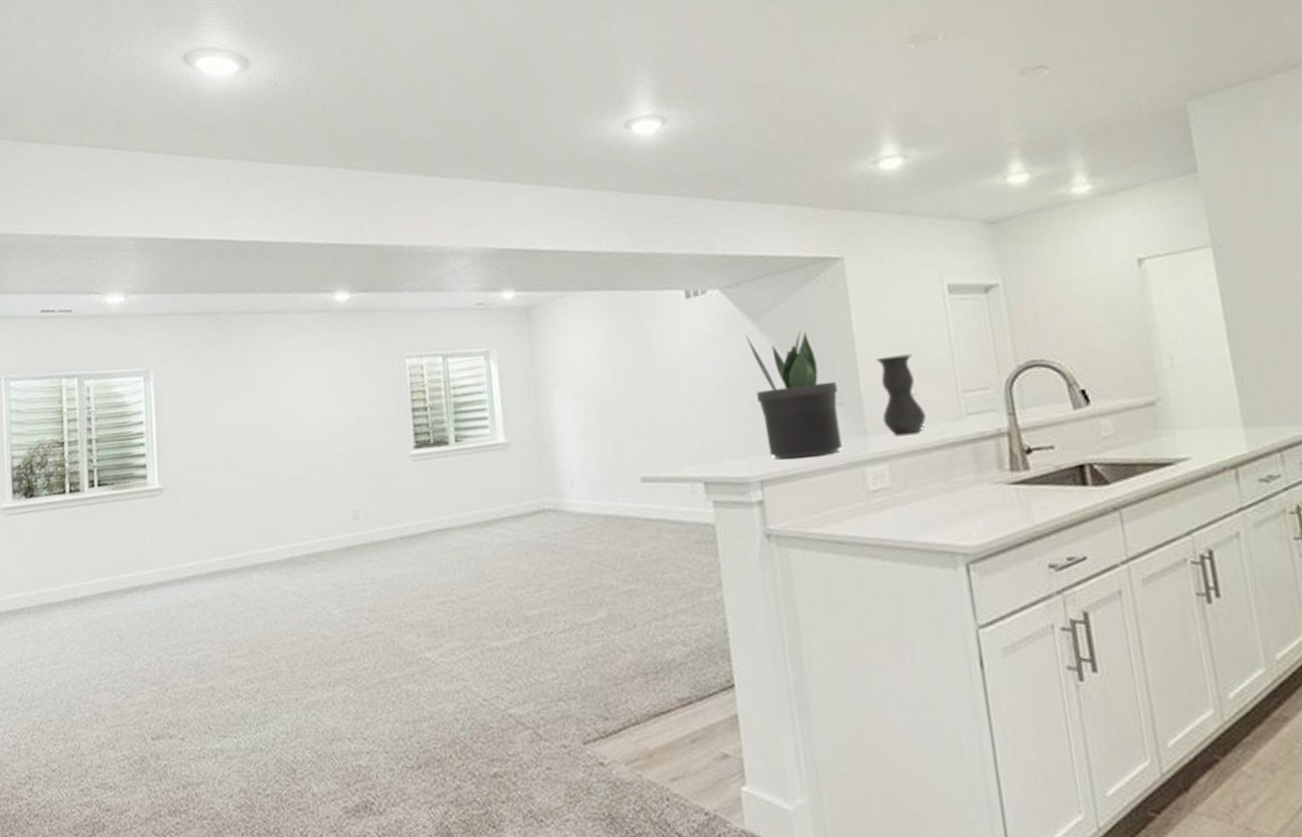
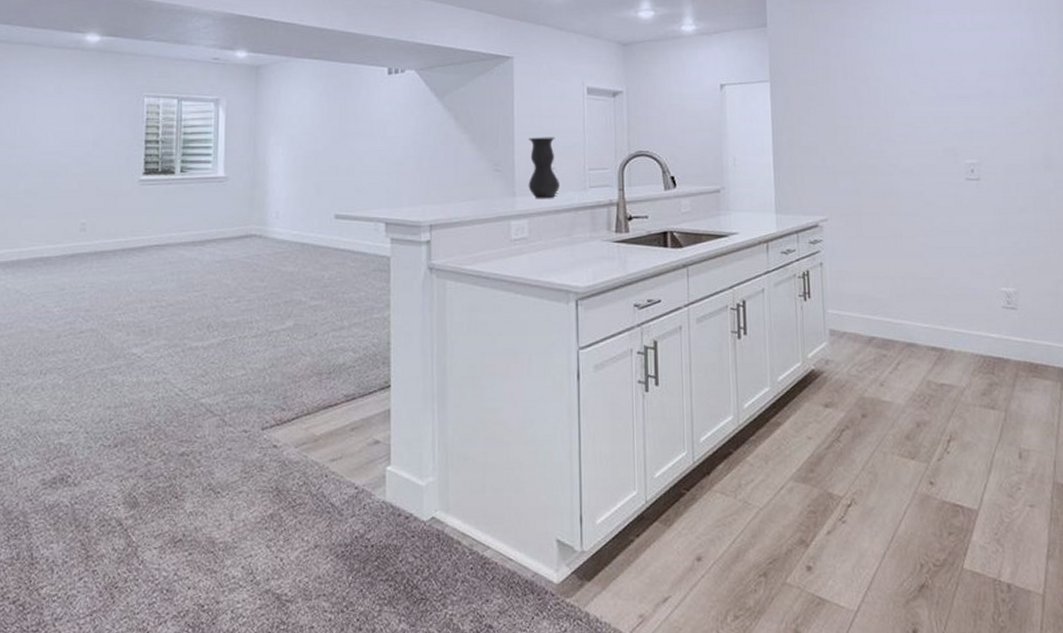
planter: present [746,329,842,460] -> none [432,109,498,210]

